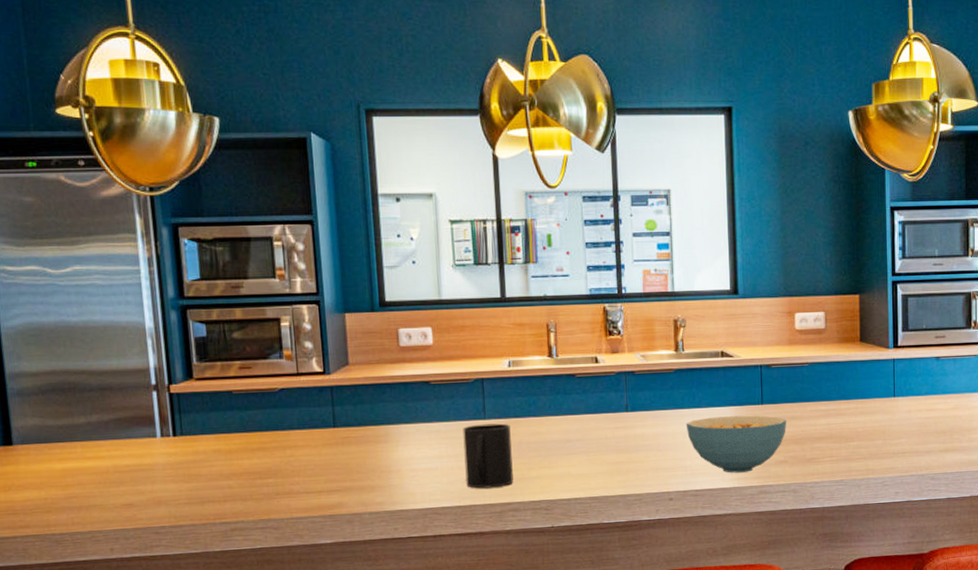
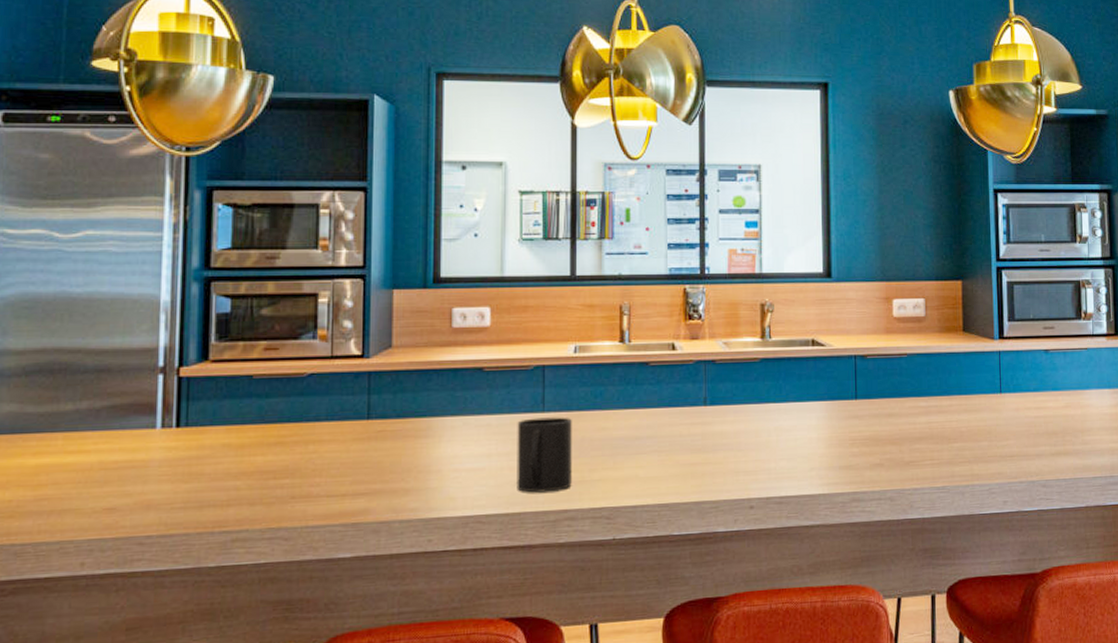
cereal bowl: present [686,415,787,473] -> none [770,411,884,478]

